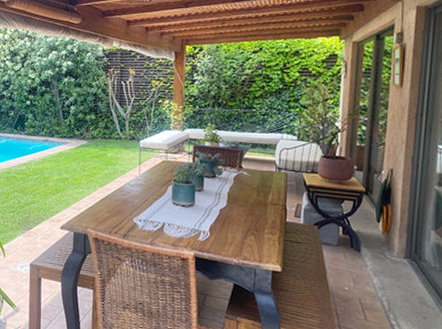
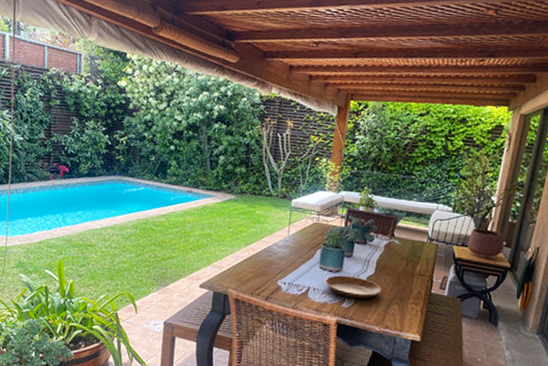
bowl: none [178,209,236,232] -> present [324,275,382,299]

